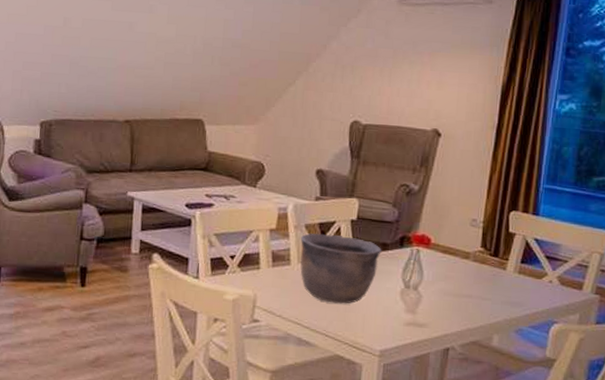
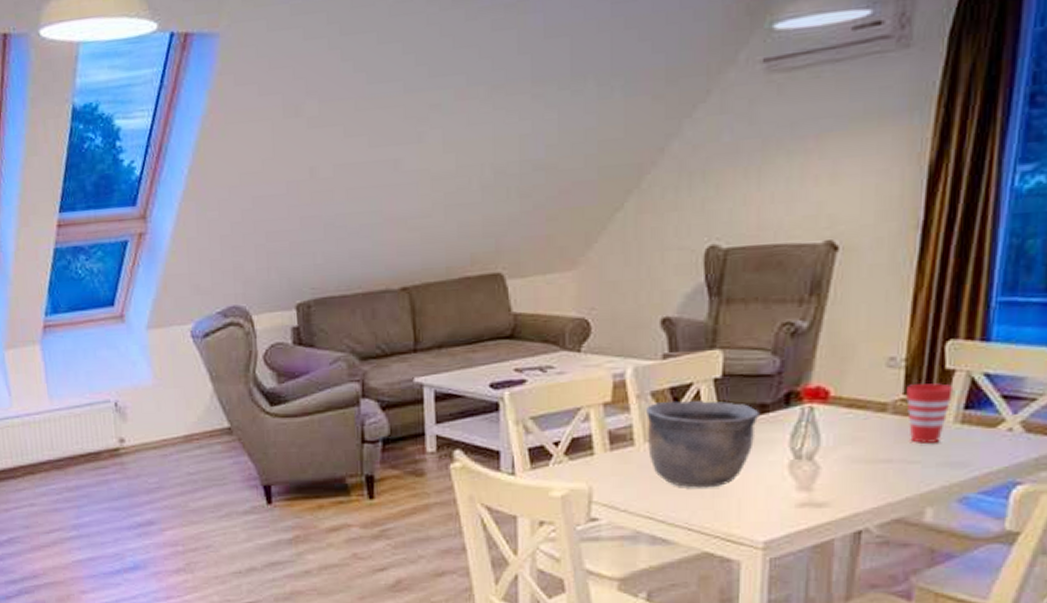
cup: none [482,241,514,286] -> present [906,383,954,443]

